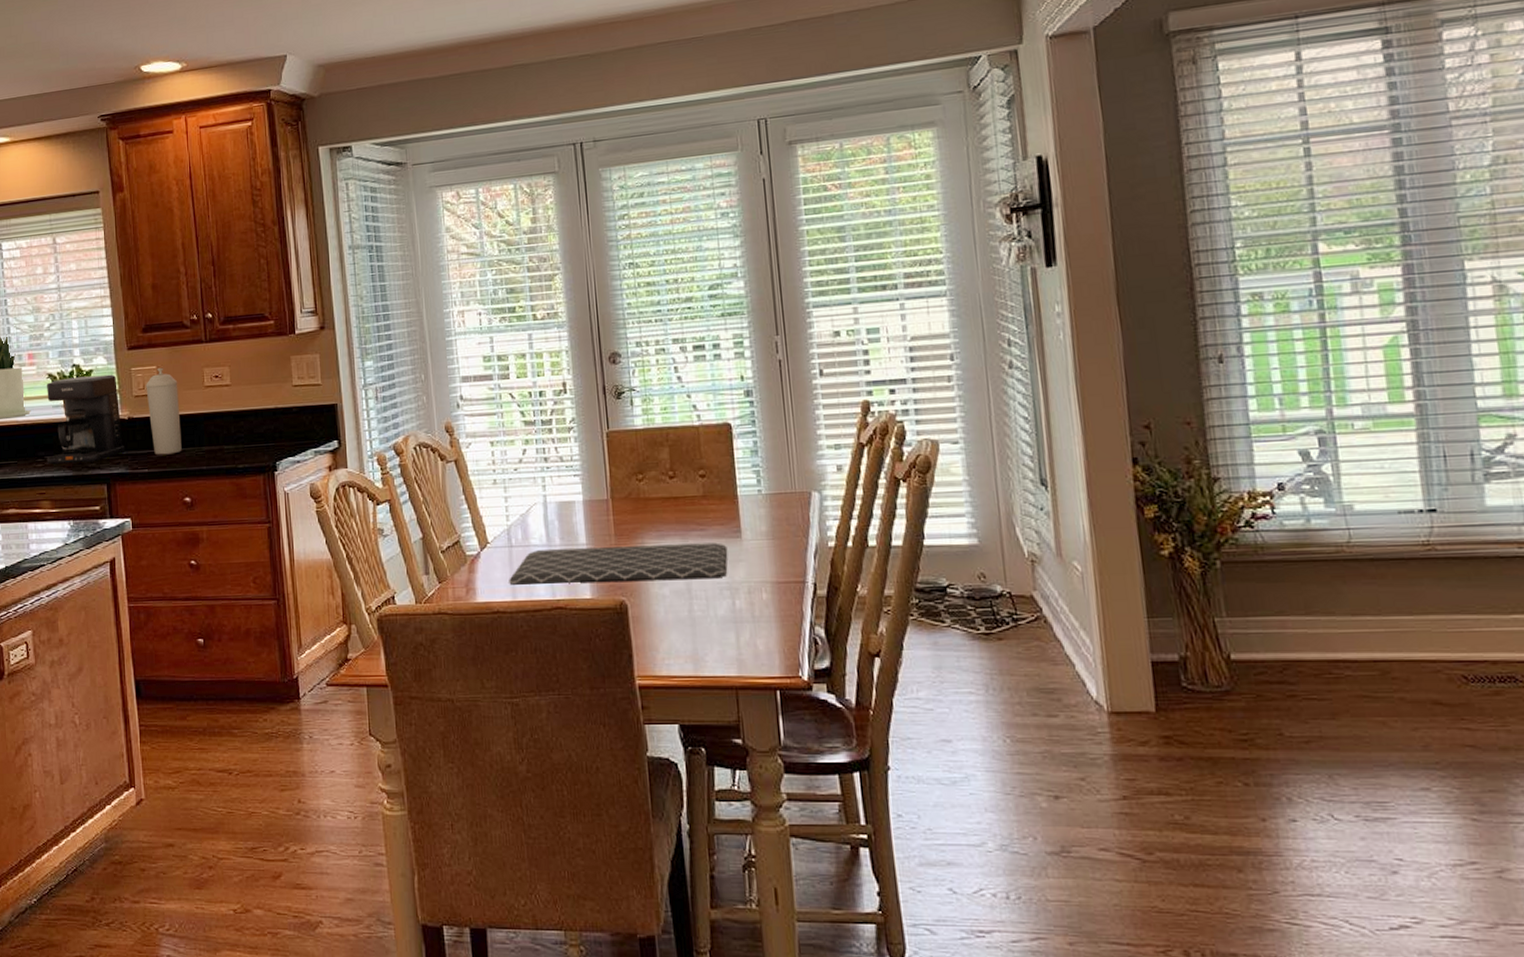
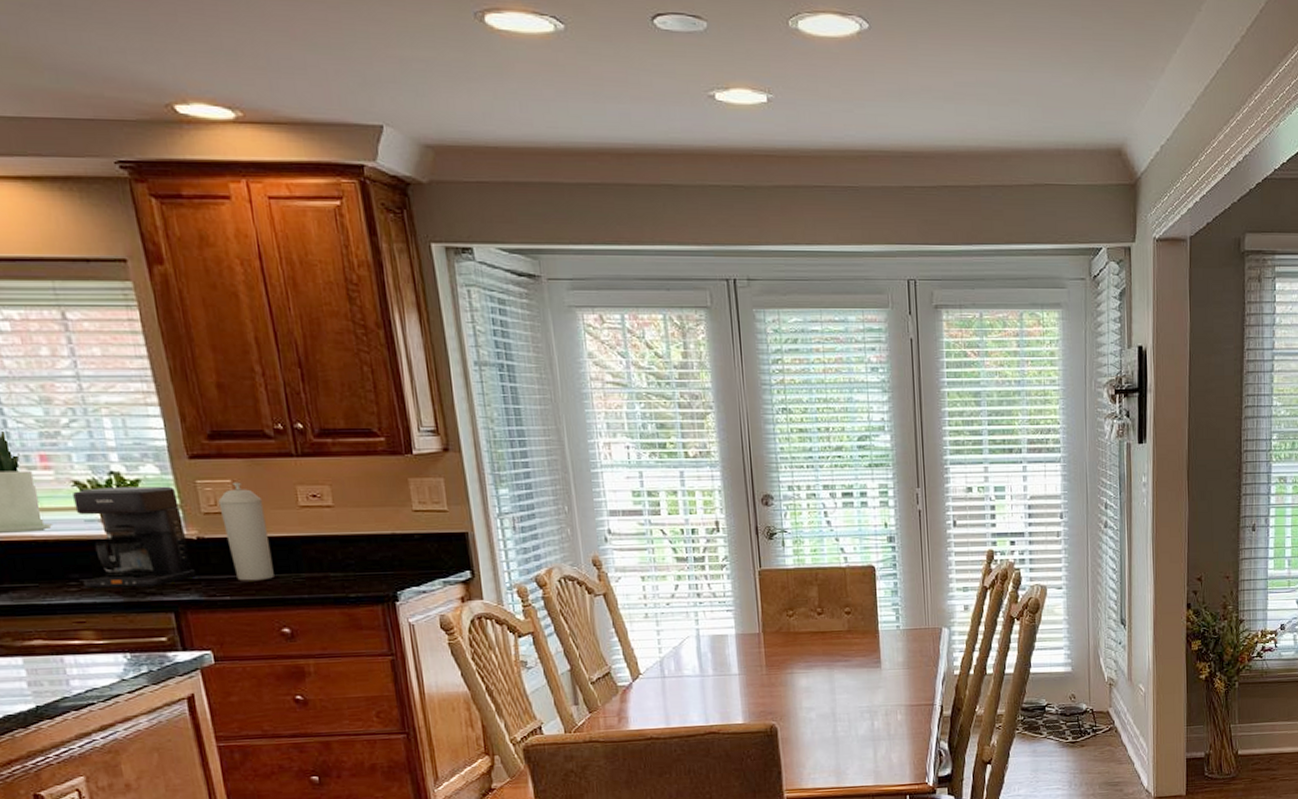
placemat: present [509,542,728,585] -> none [662,672,869,713]

